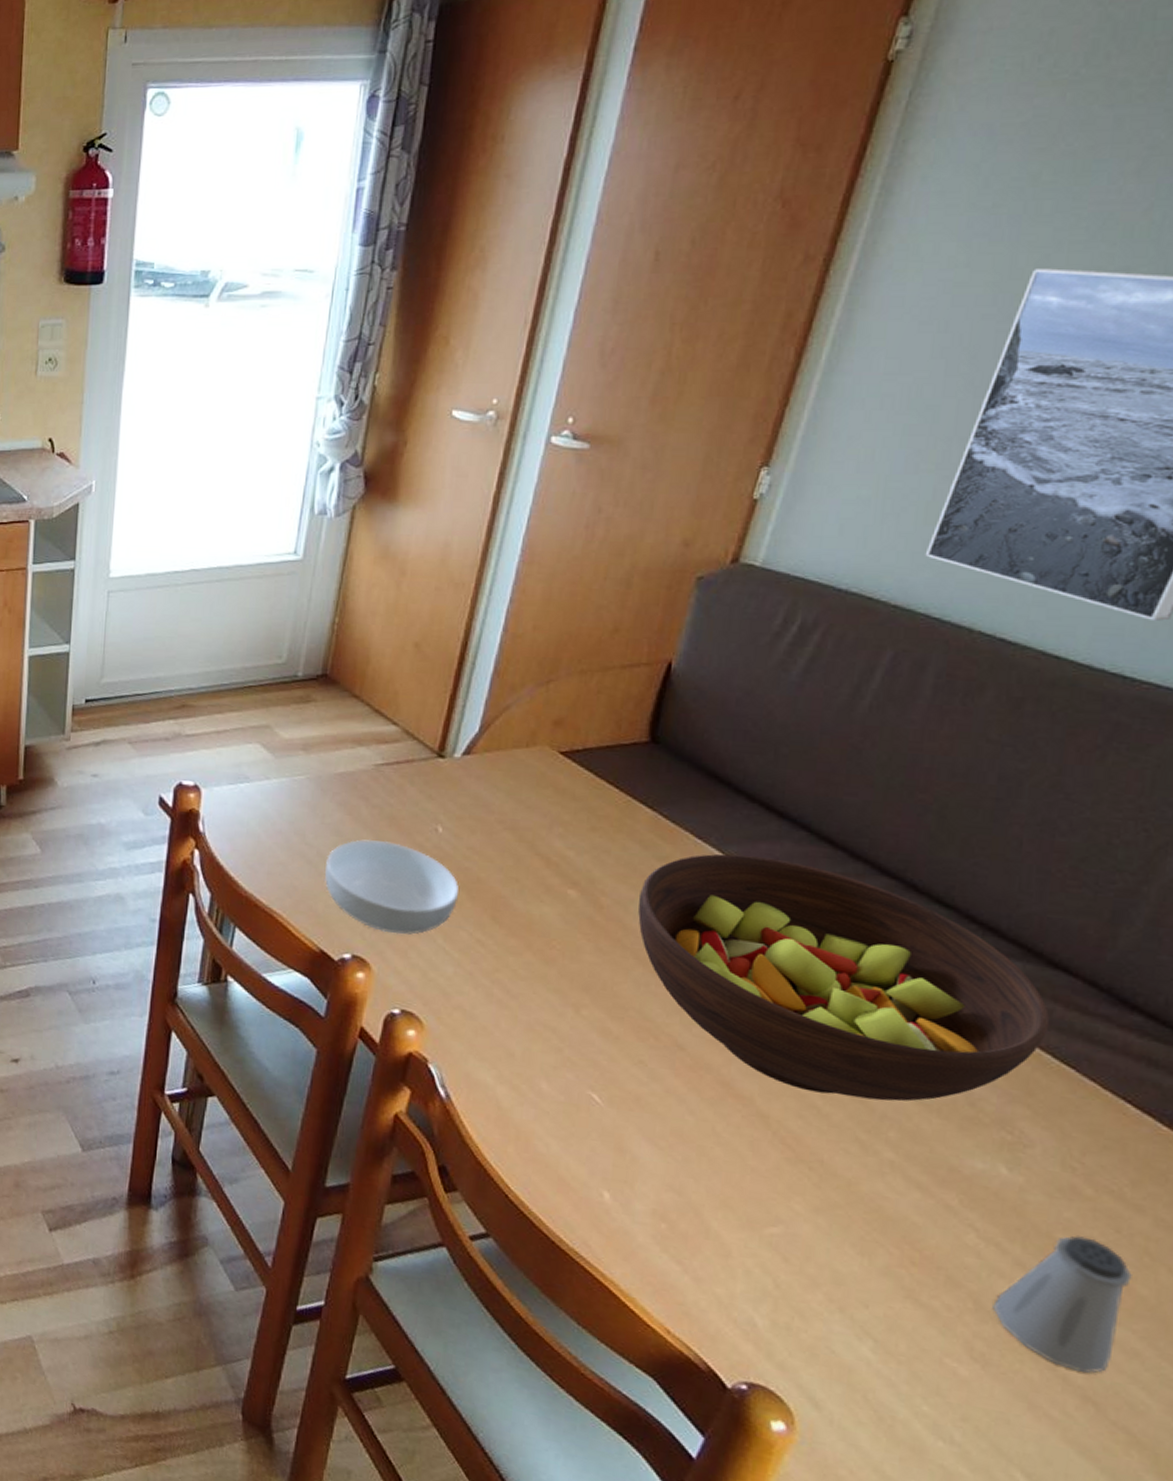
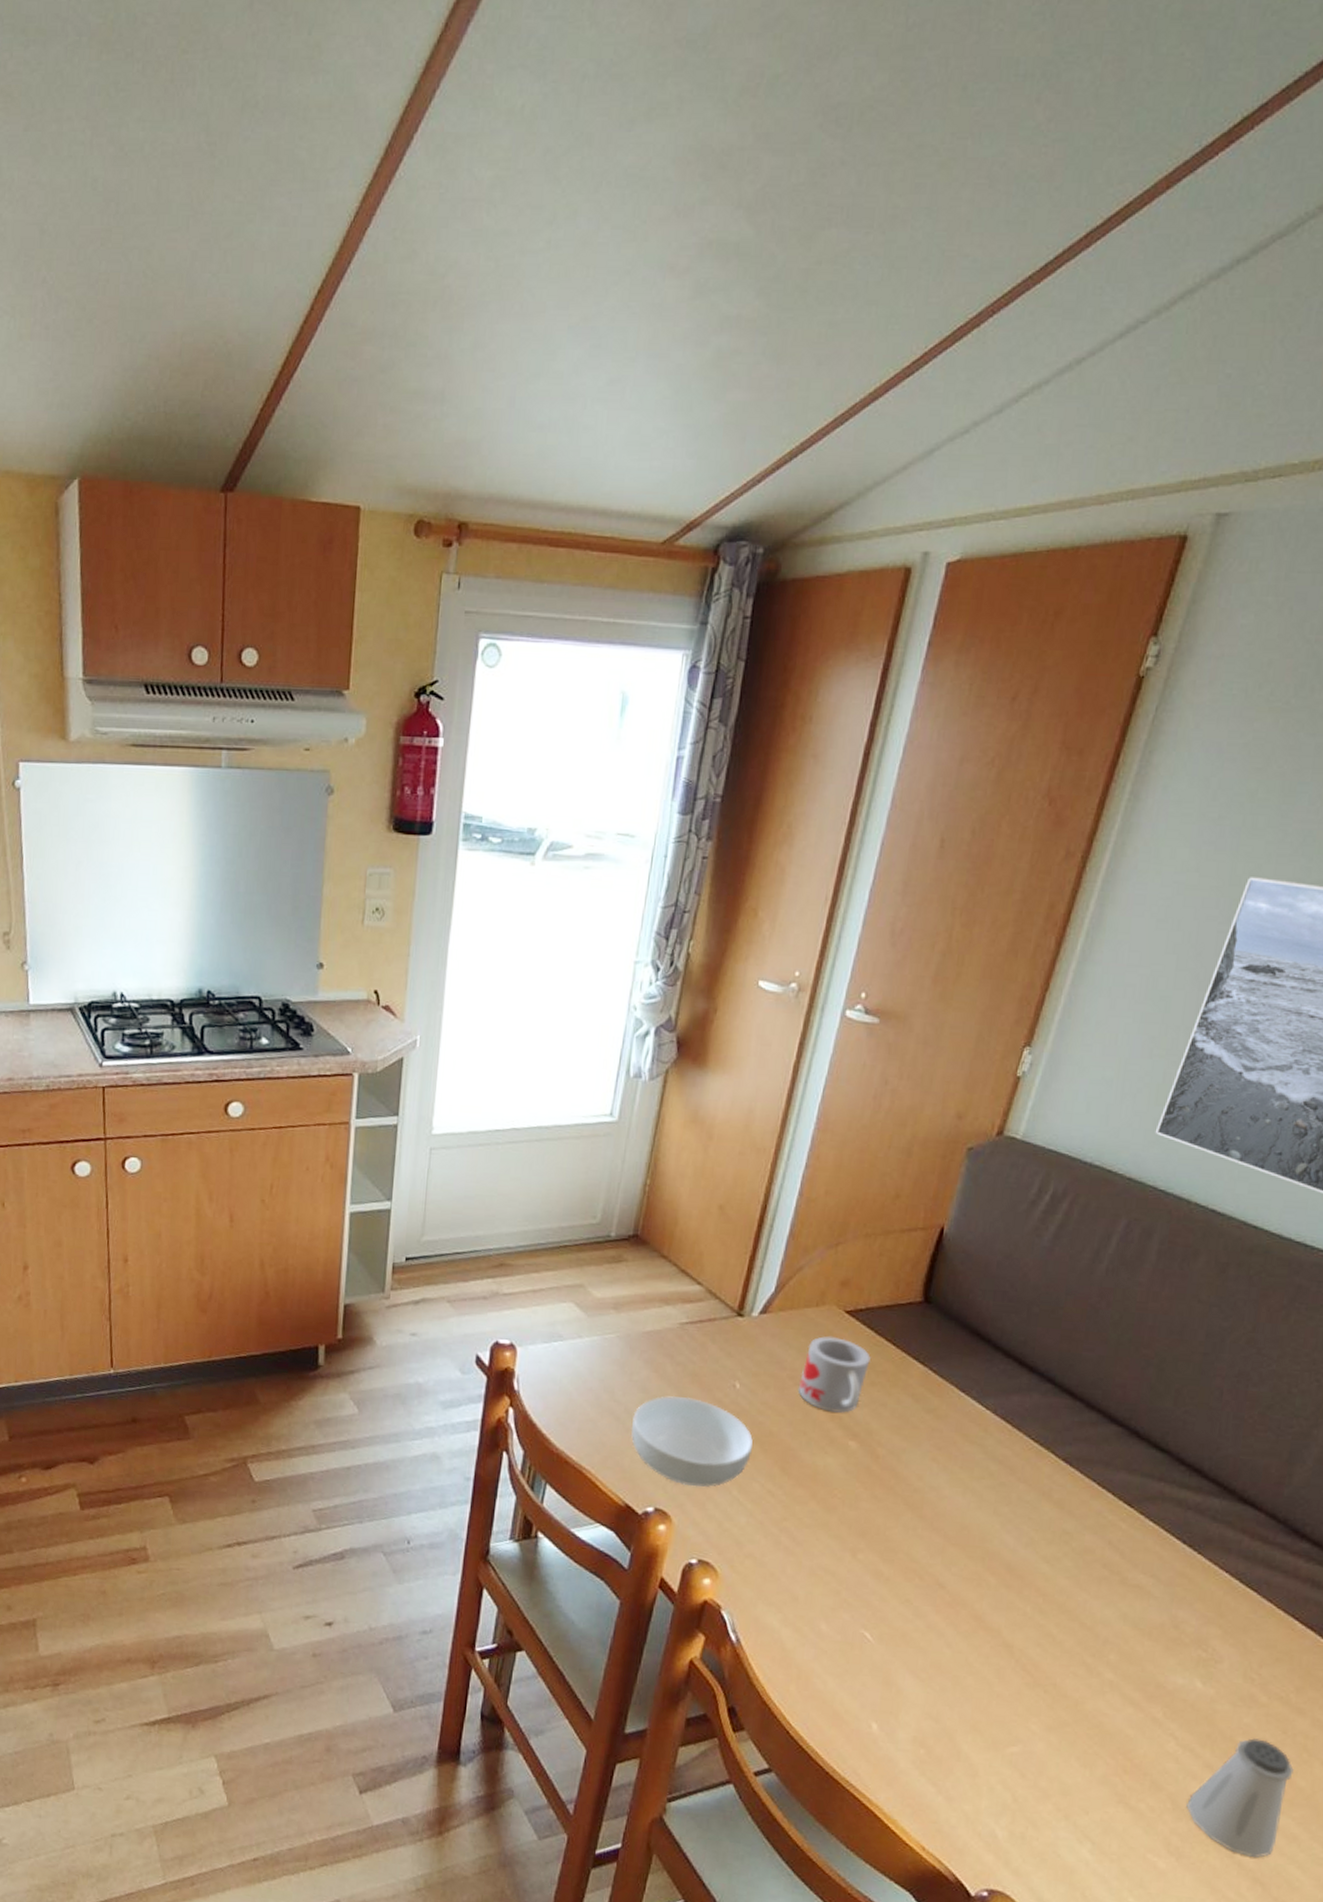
mug: none [508,778,592,860] -> present [798,1336,872,1413]
fruit bowl: present [638,853,1050,1102] -> none [908,1405,1239,1627]

